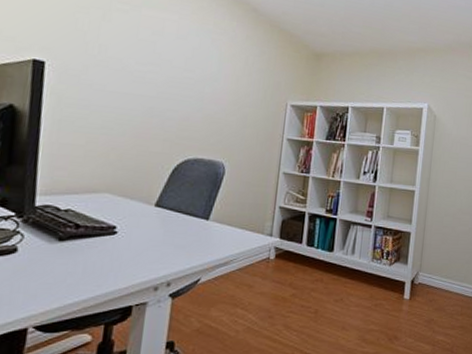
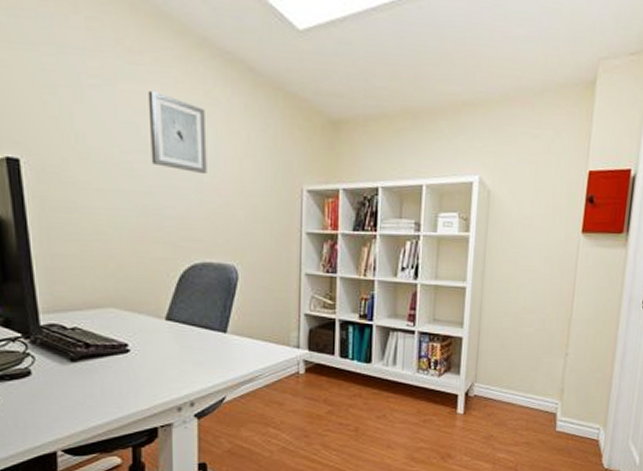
wall art: none [162,17,213,87] -> present [148,90,207,175]

